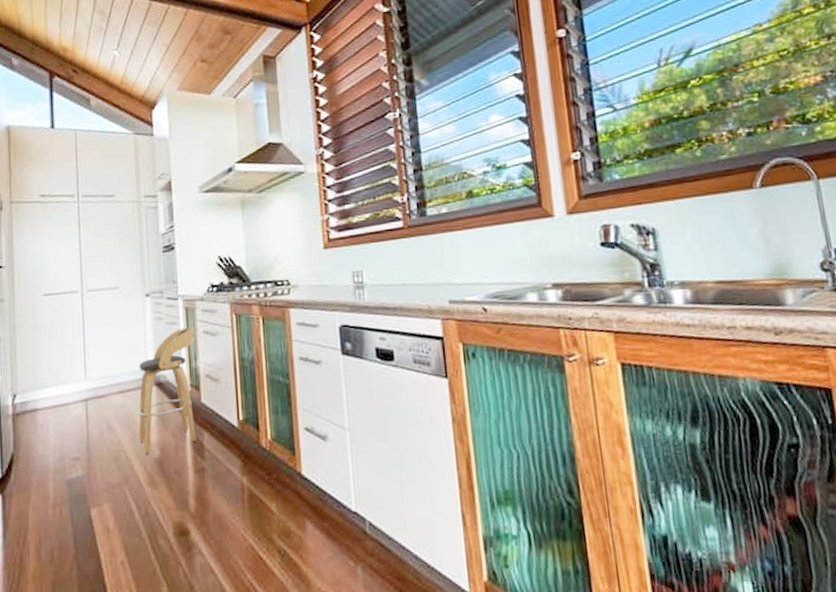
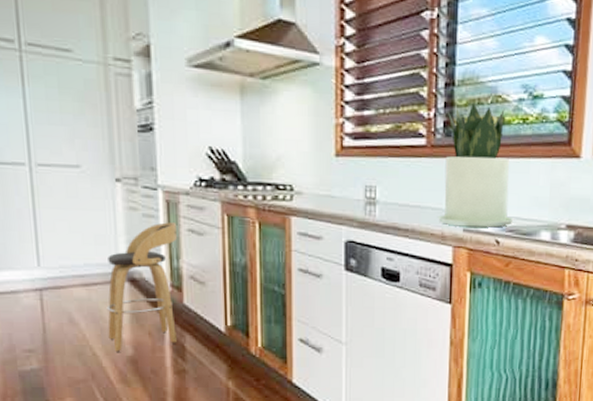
planter: none [420,182,498,299] -> present [438,102,514,228]

